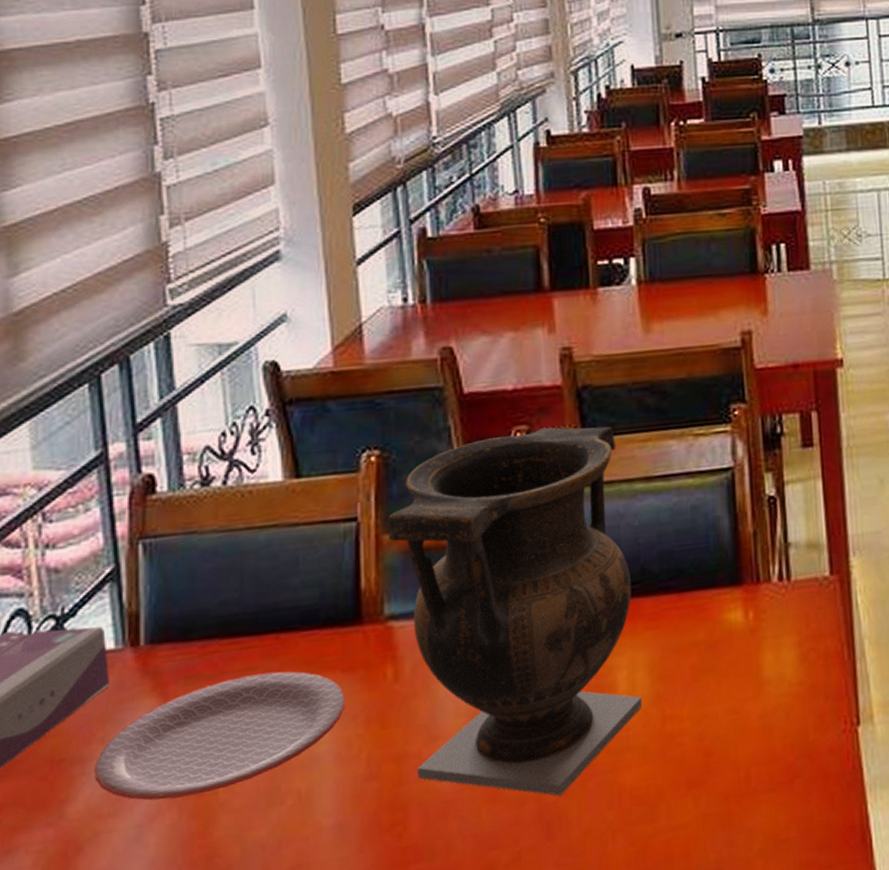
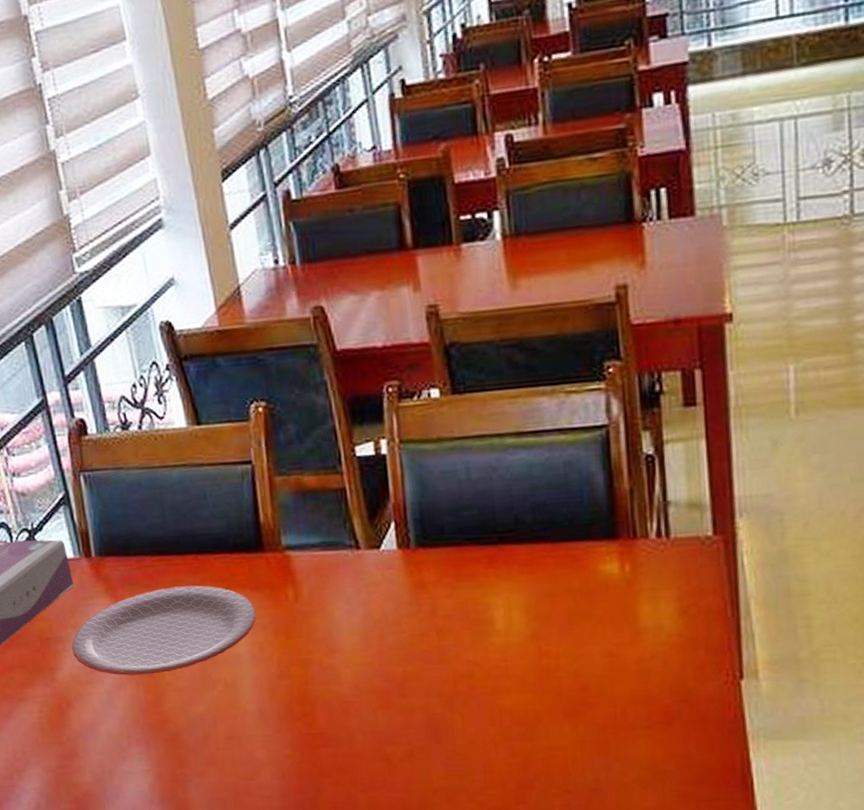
vase: present [388,426,642,796] -> none [278,382,519,709]

